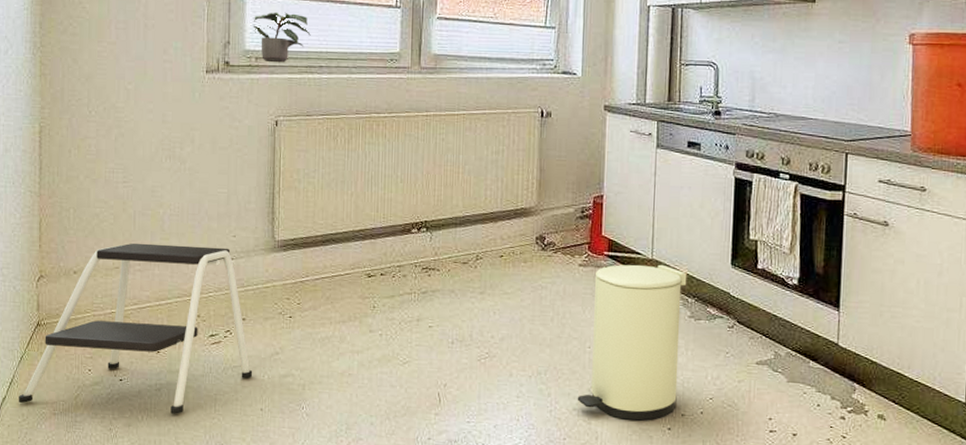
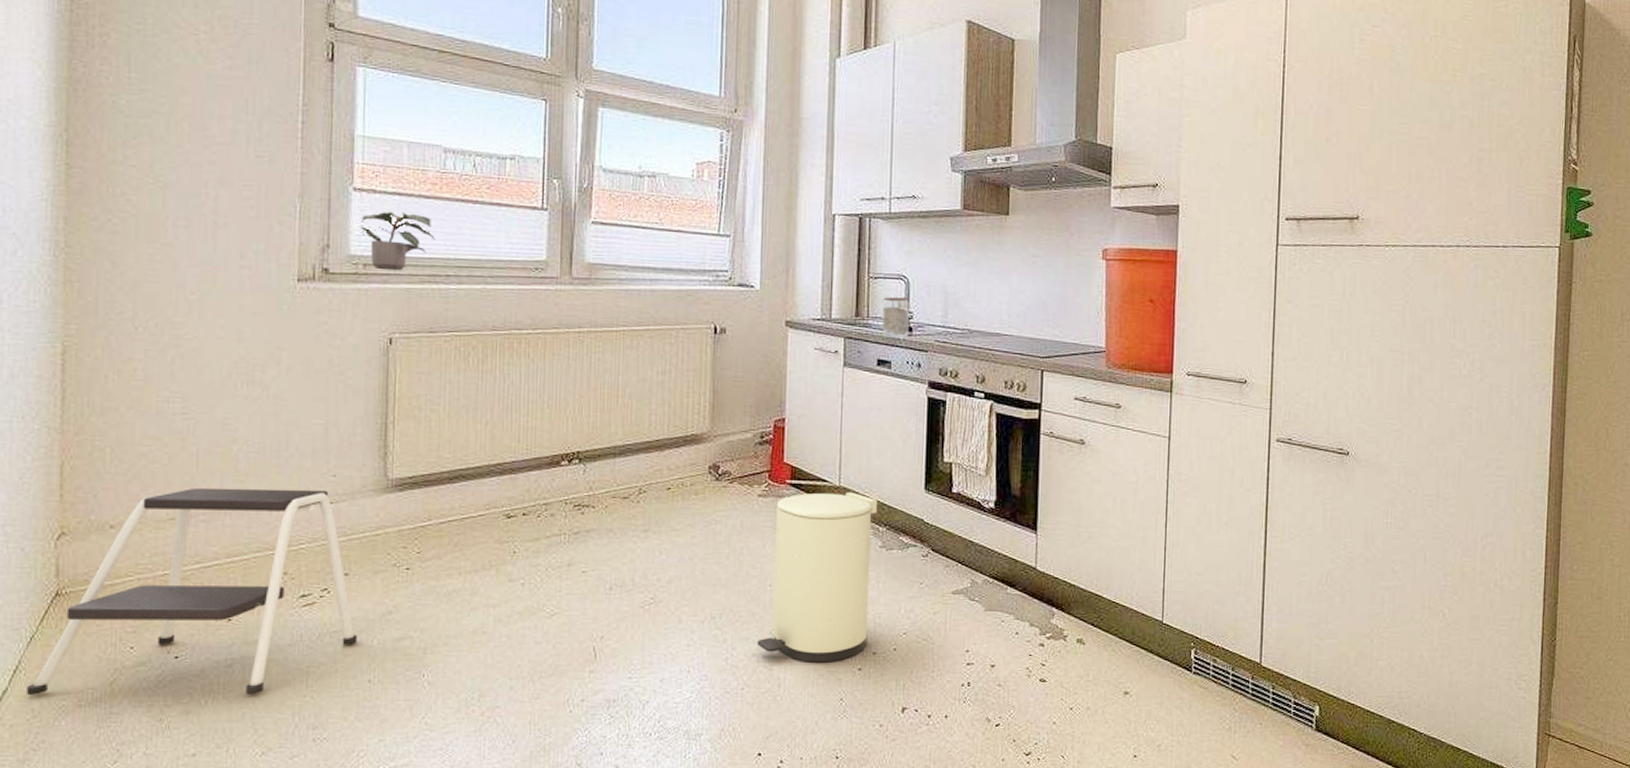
jar: none [692,82,718,122] -> present [882,296,910,339]

